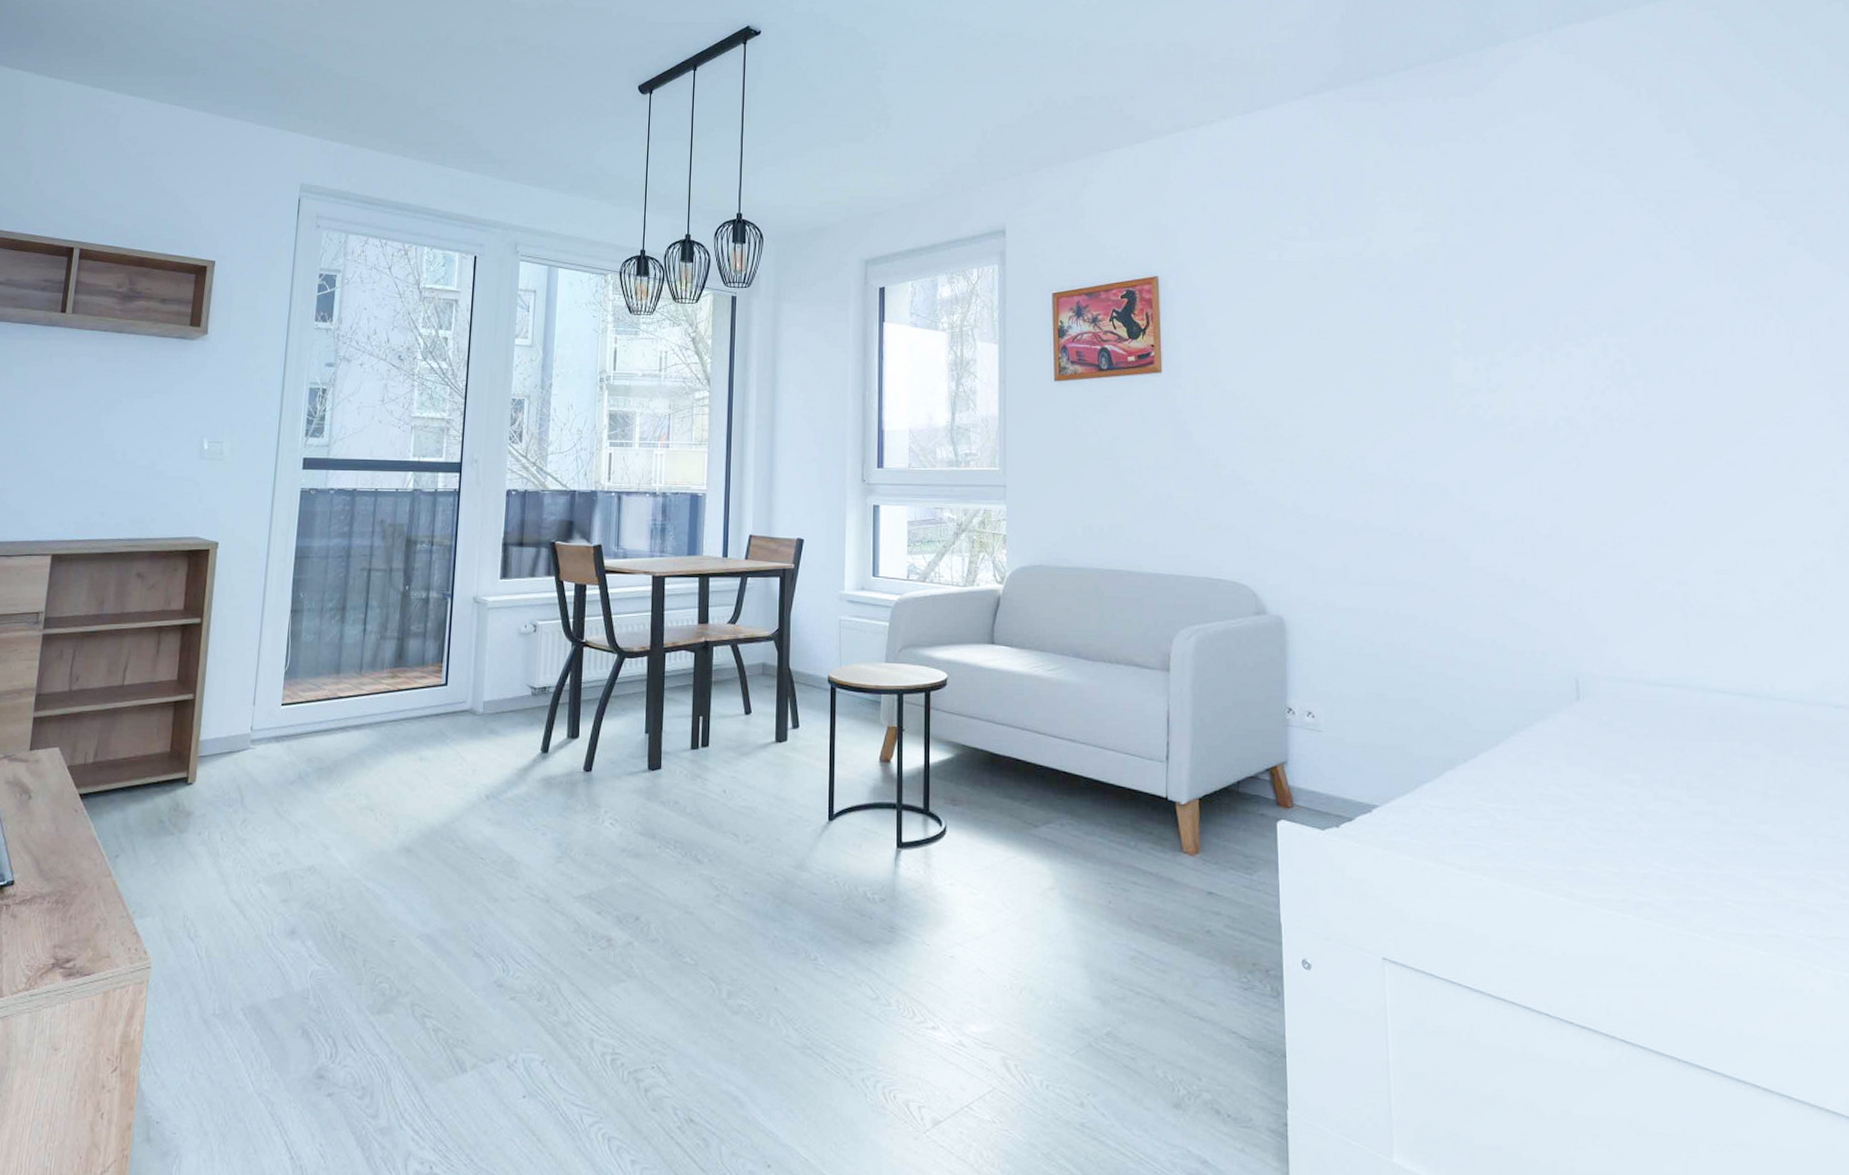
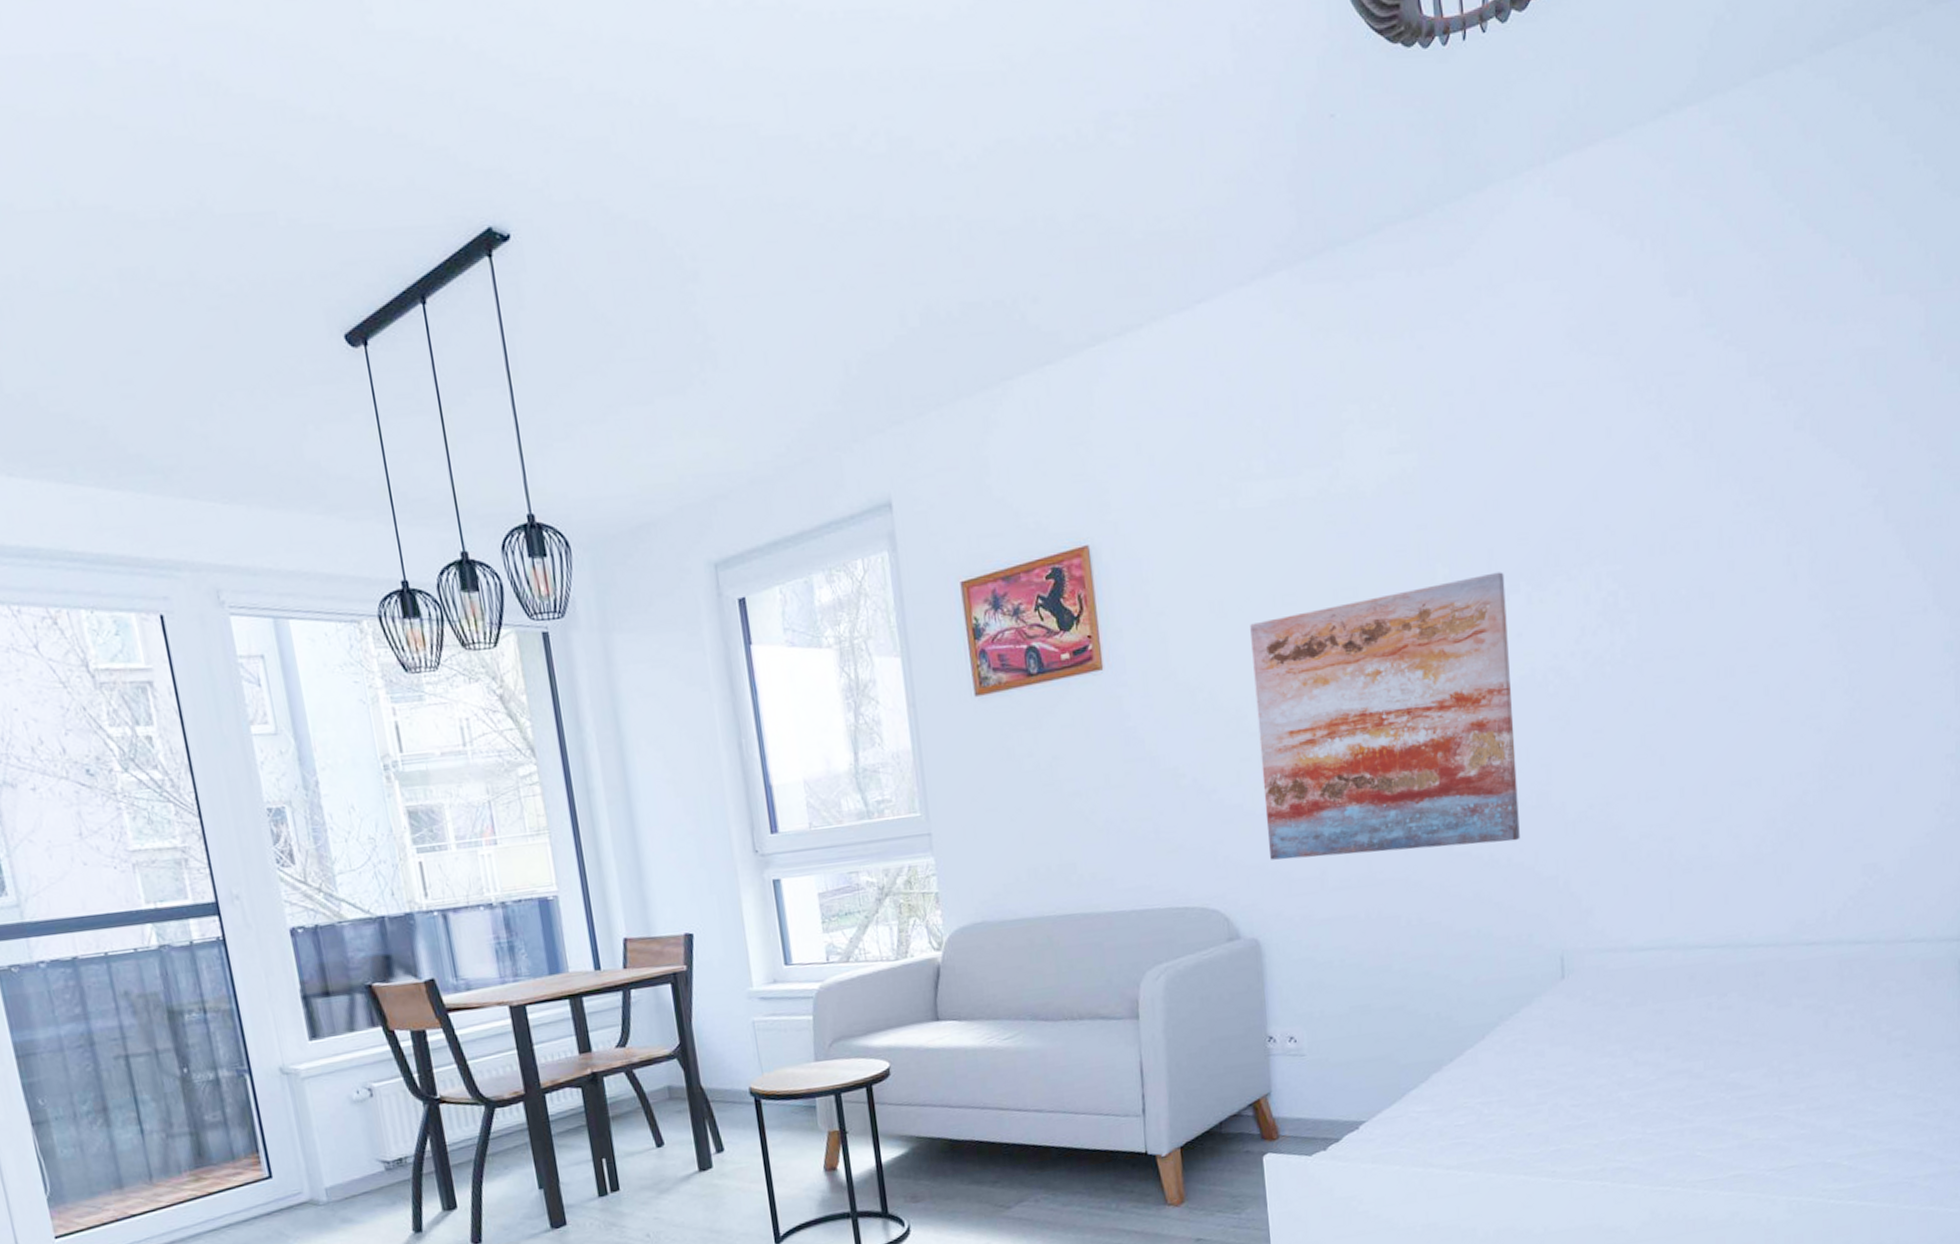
wall art: none [1289,332,1534,564] -> present [1250,572,1520,860]

